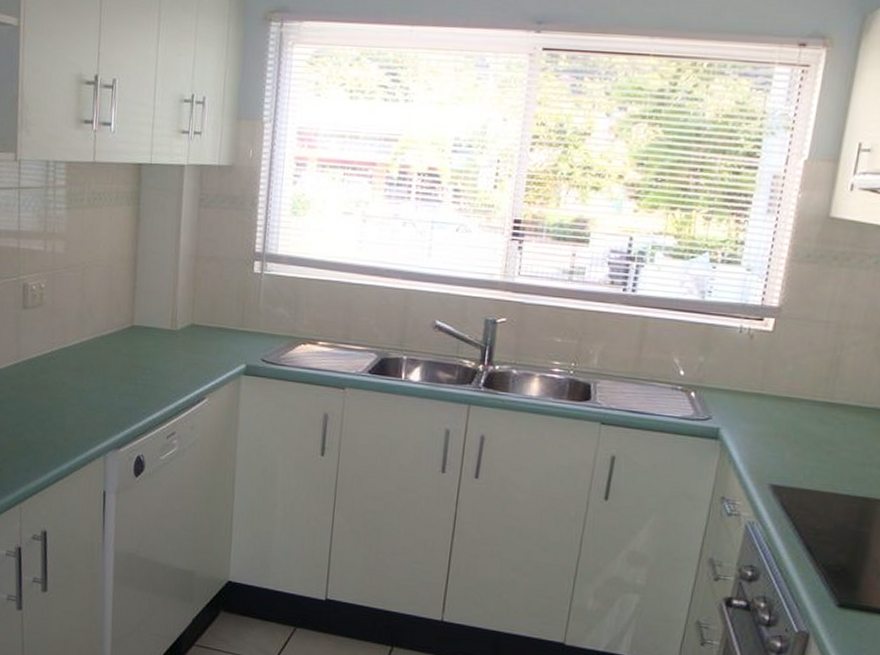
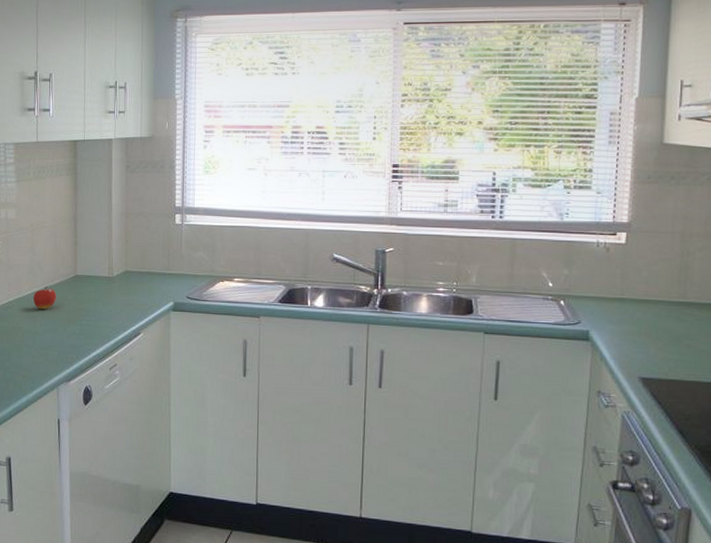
fruit: none [81,336,108,364] -> present [33,286,56,310]

